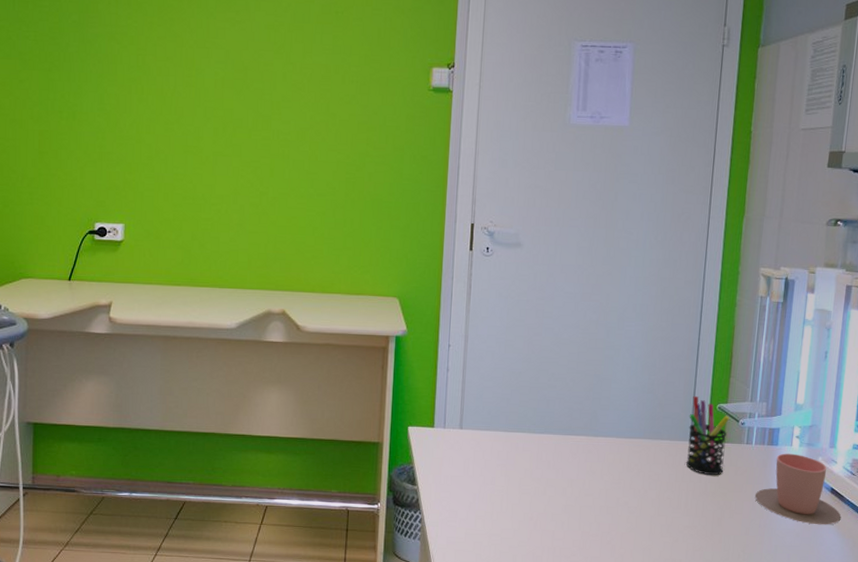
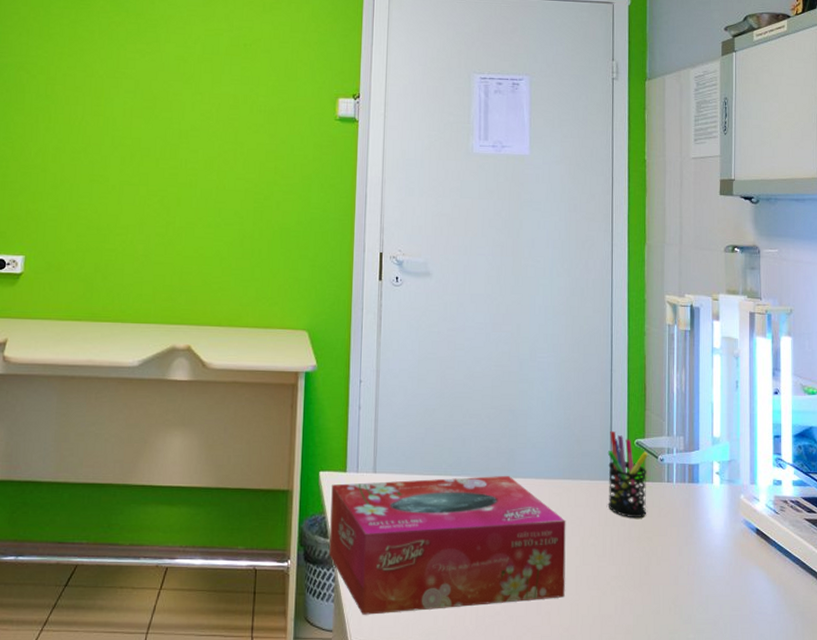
tissue box: none [416,434,644,552] -> present [329,475,566,615]
cup: present [754,453,841,525] -> none [680,491,770,571]

